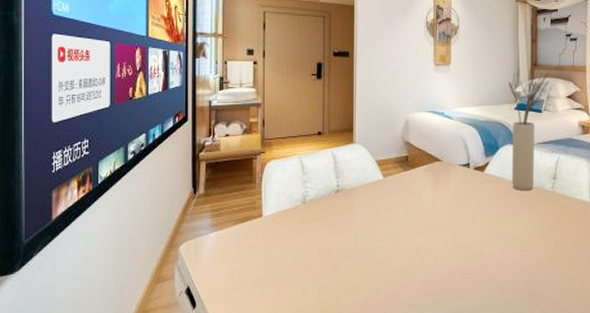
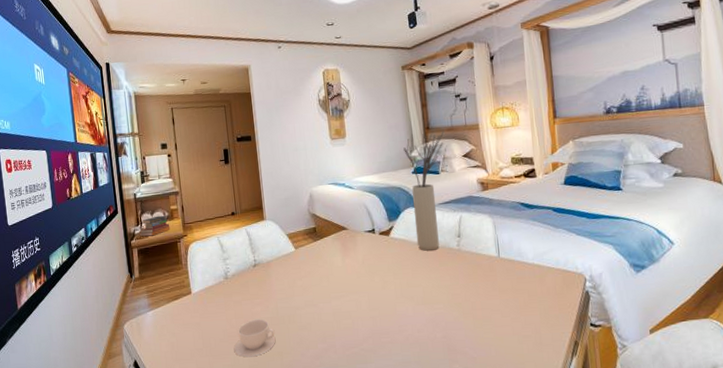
books: none [210,127,247,150] -> present [139,215,170,237]
teacup: none [303,249,351,290] -> present [234,319,276,357]

